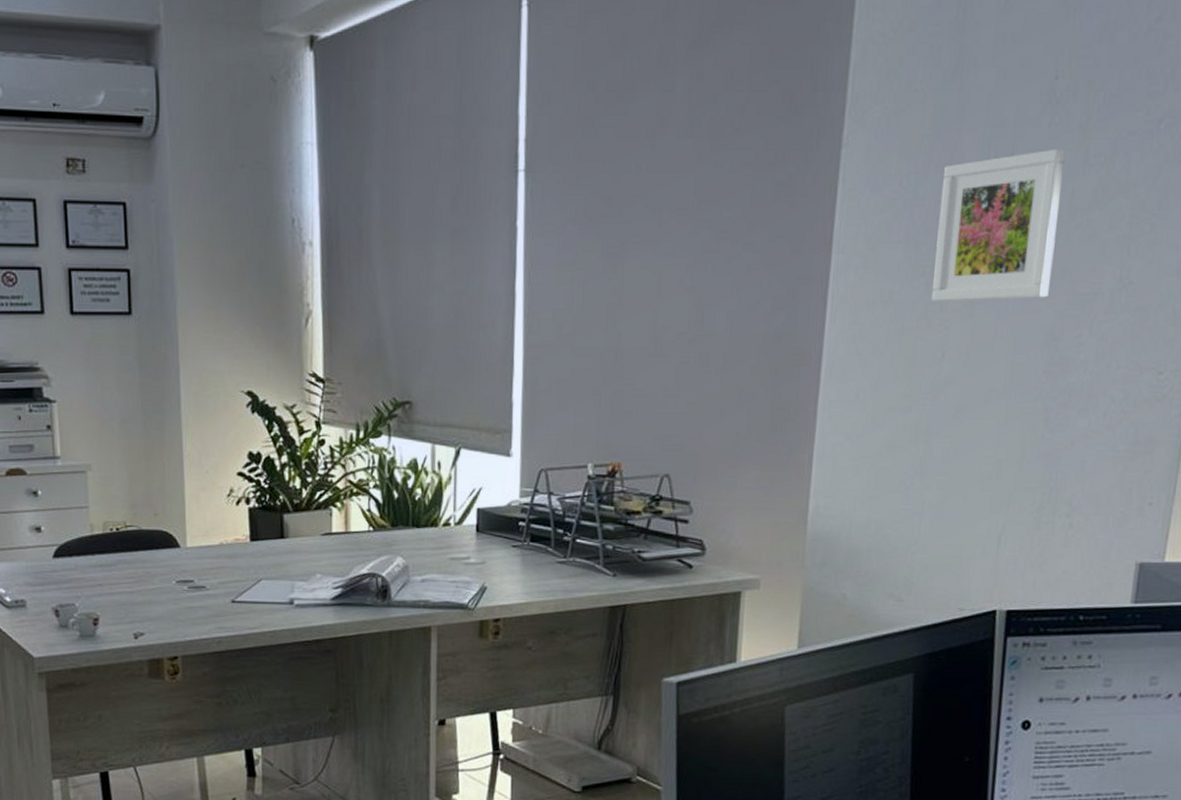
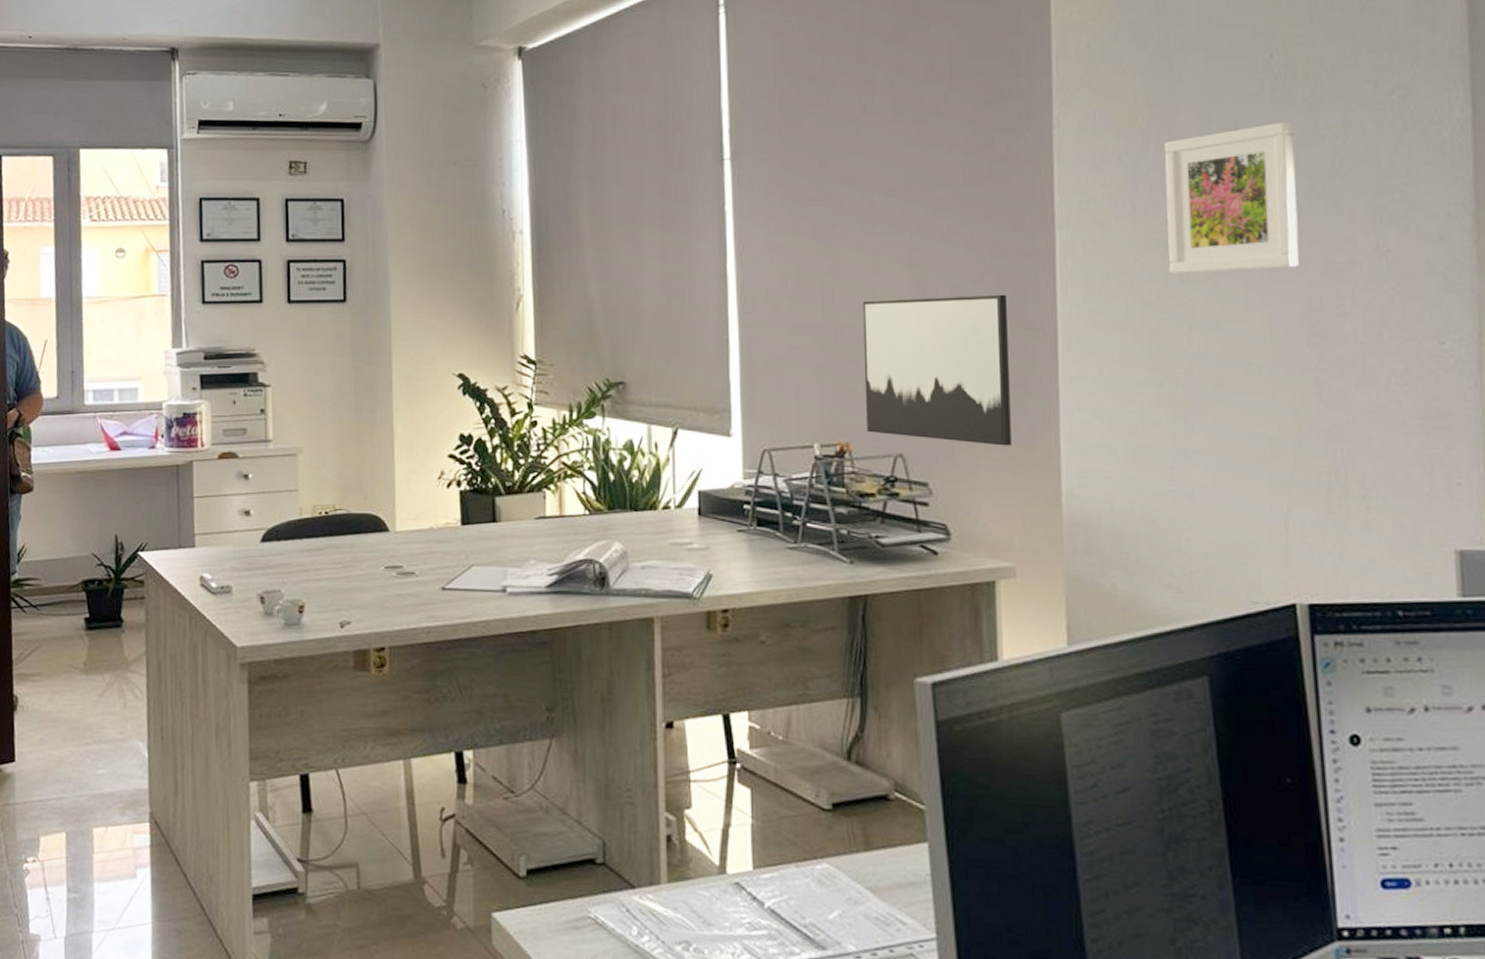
wall art: none [638,319,779,467] -> present [862,294,1012,446]

